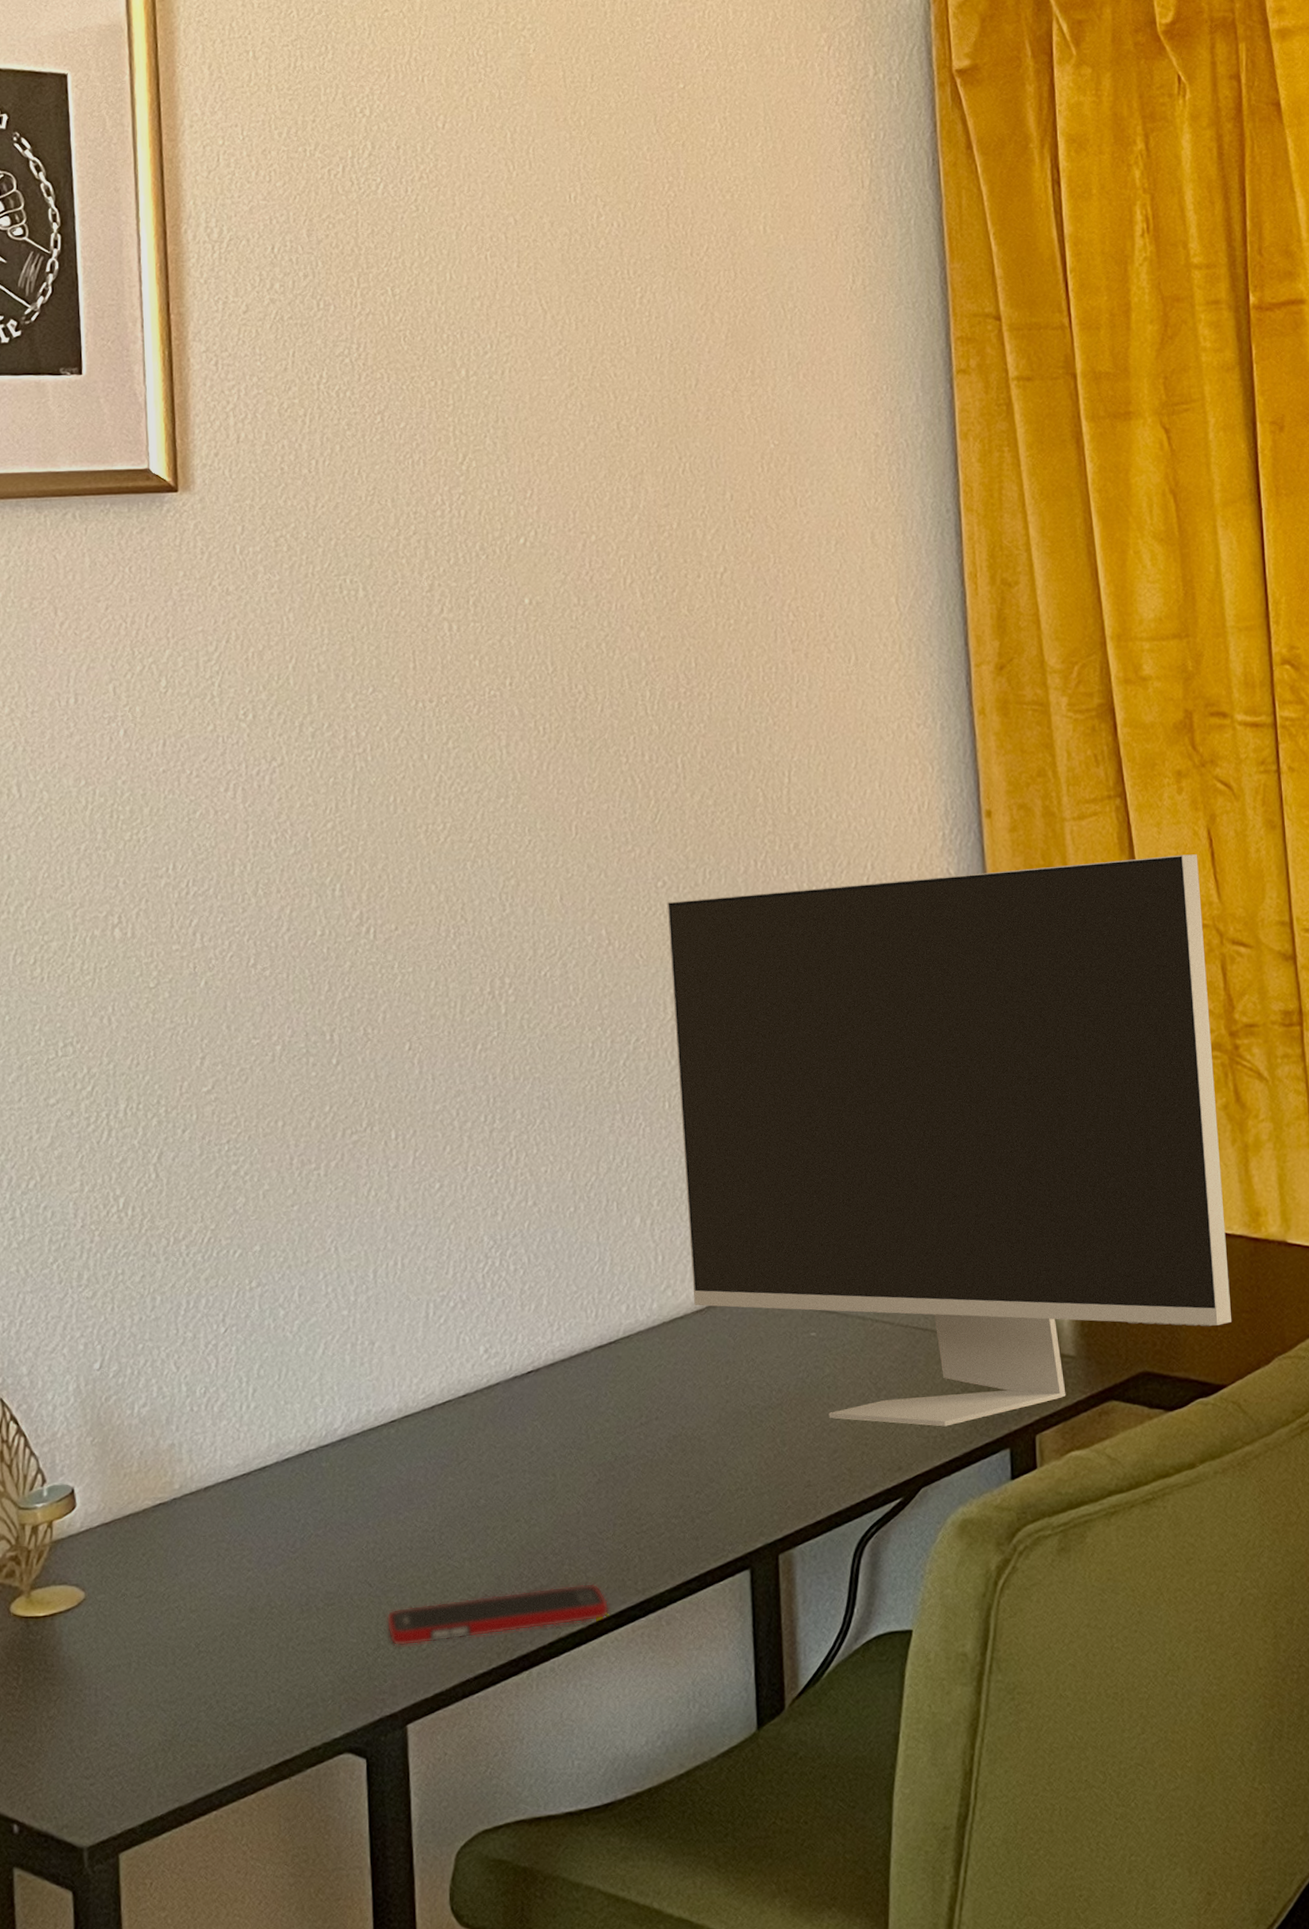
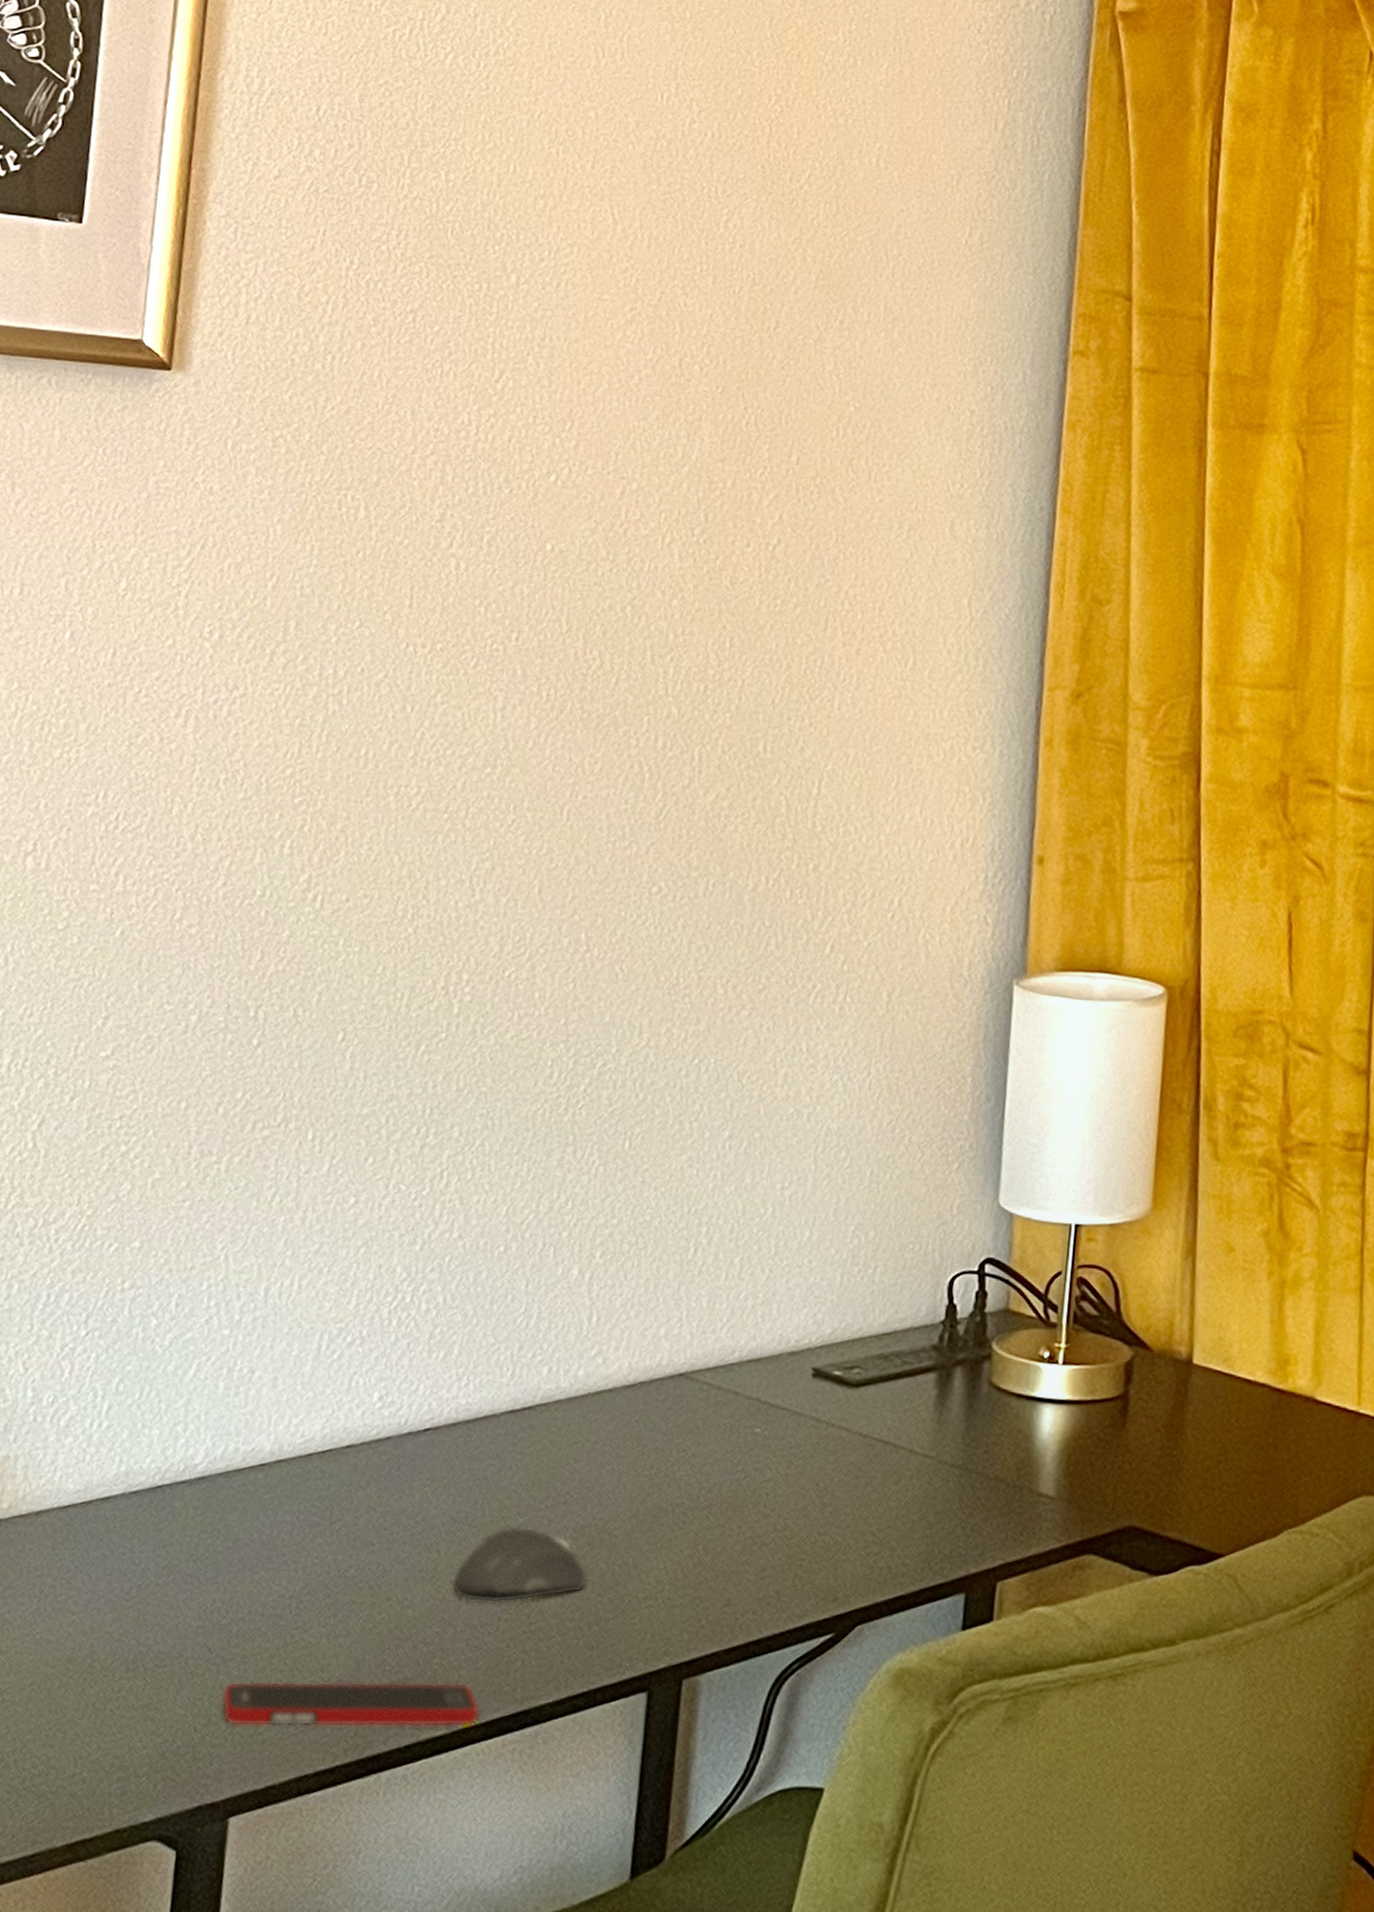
computer mouse: none [569,1443,686,1513] -> present [451,1526,589,1604]
monitor: present [667,854,1231,1427] -> none [626,911,1273,1558]

